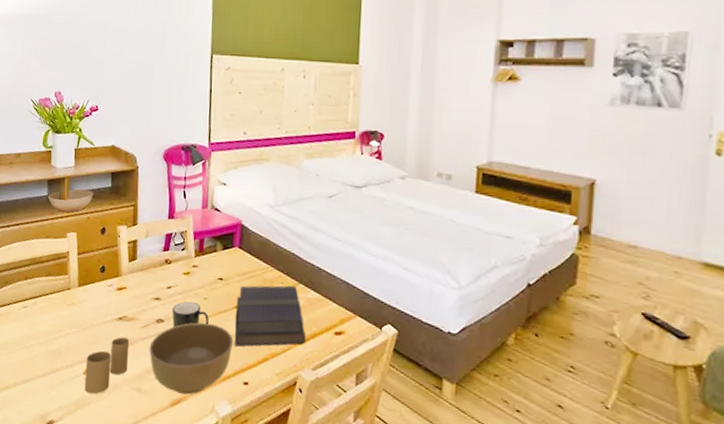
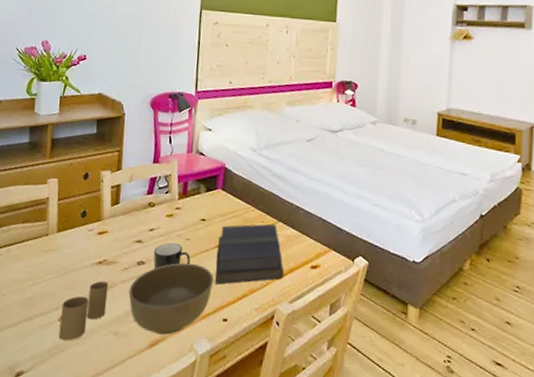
bowl: present [47,189,94,213] -> none [29,135,78,159]

